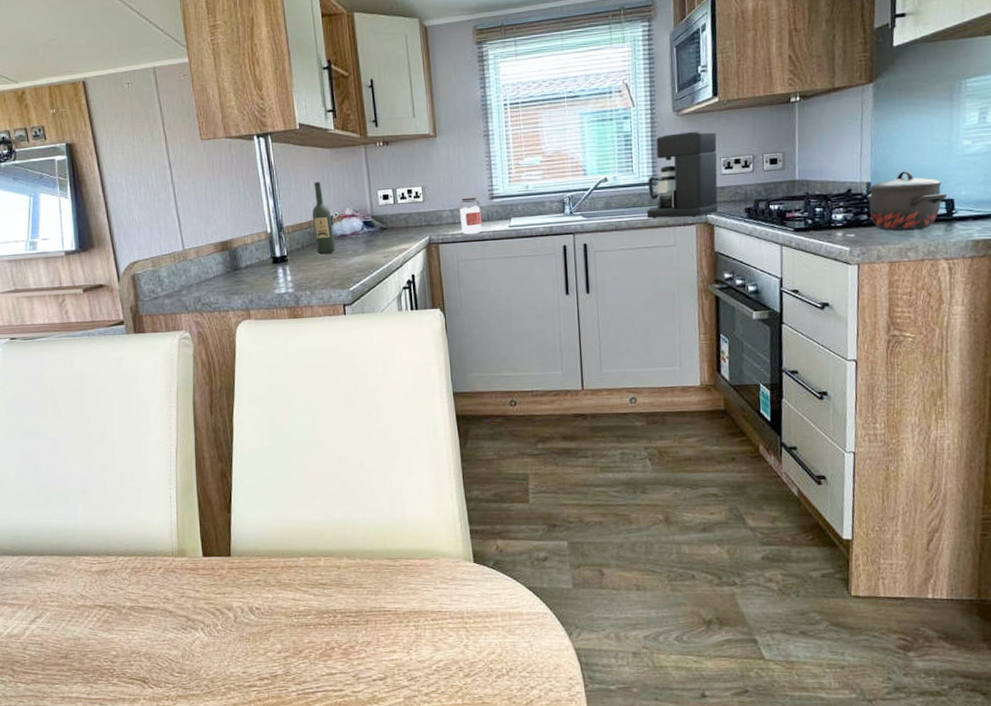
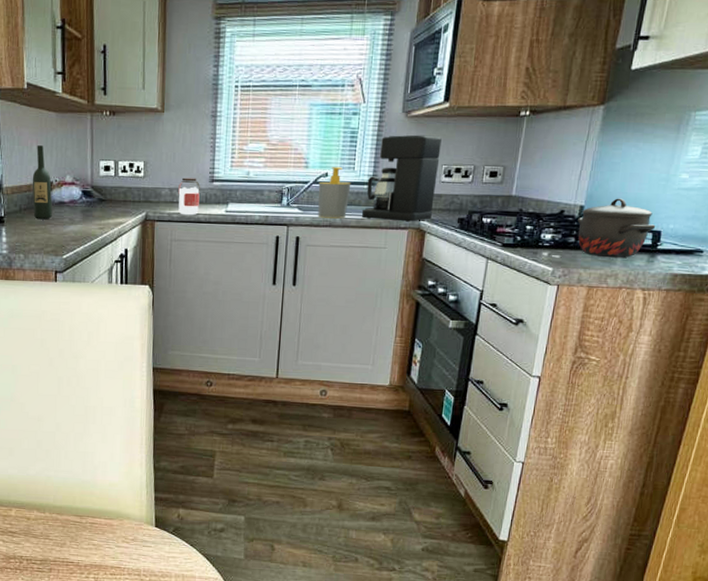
soap bottle: none [599,171,632,223] -> present [317,167,351,219]

